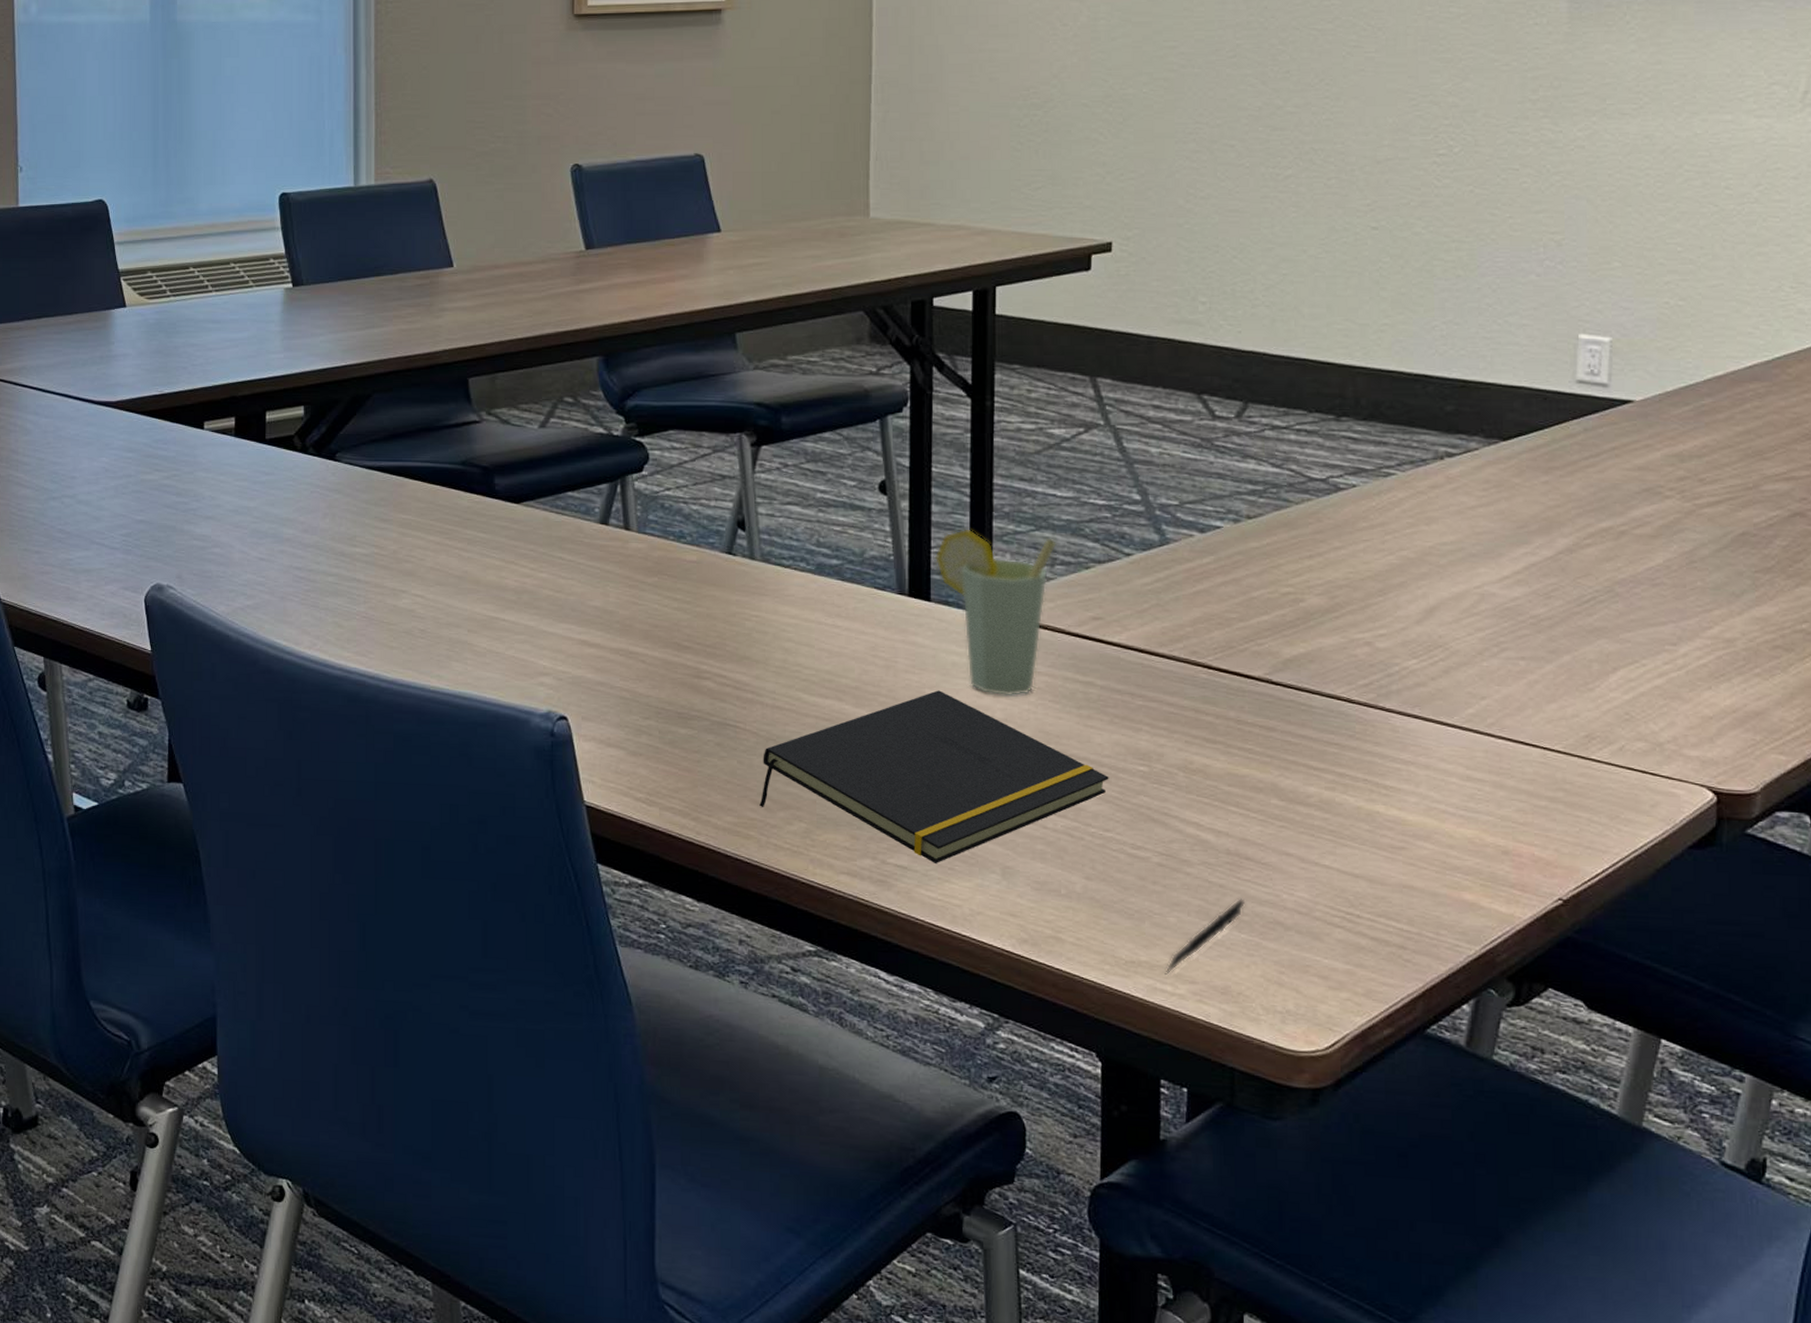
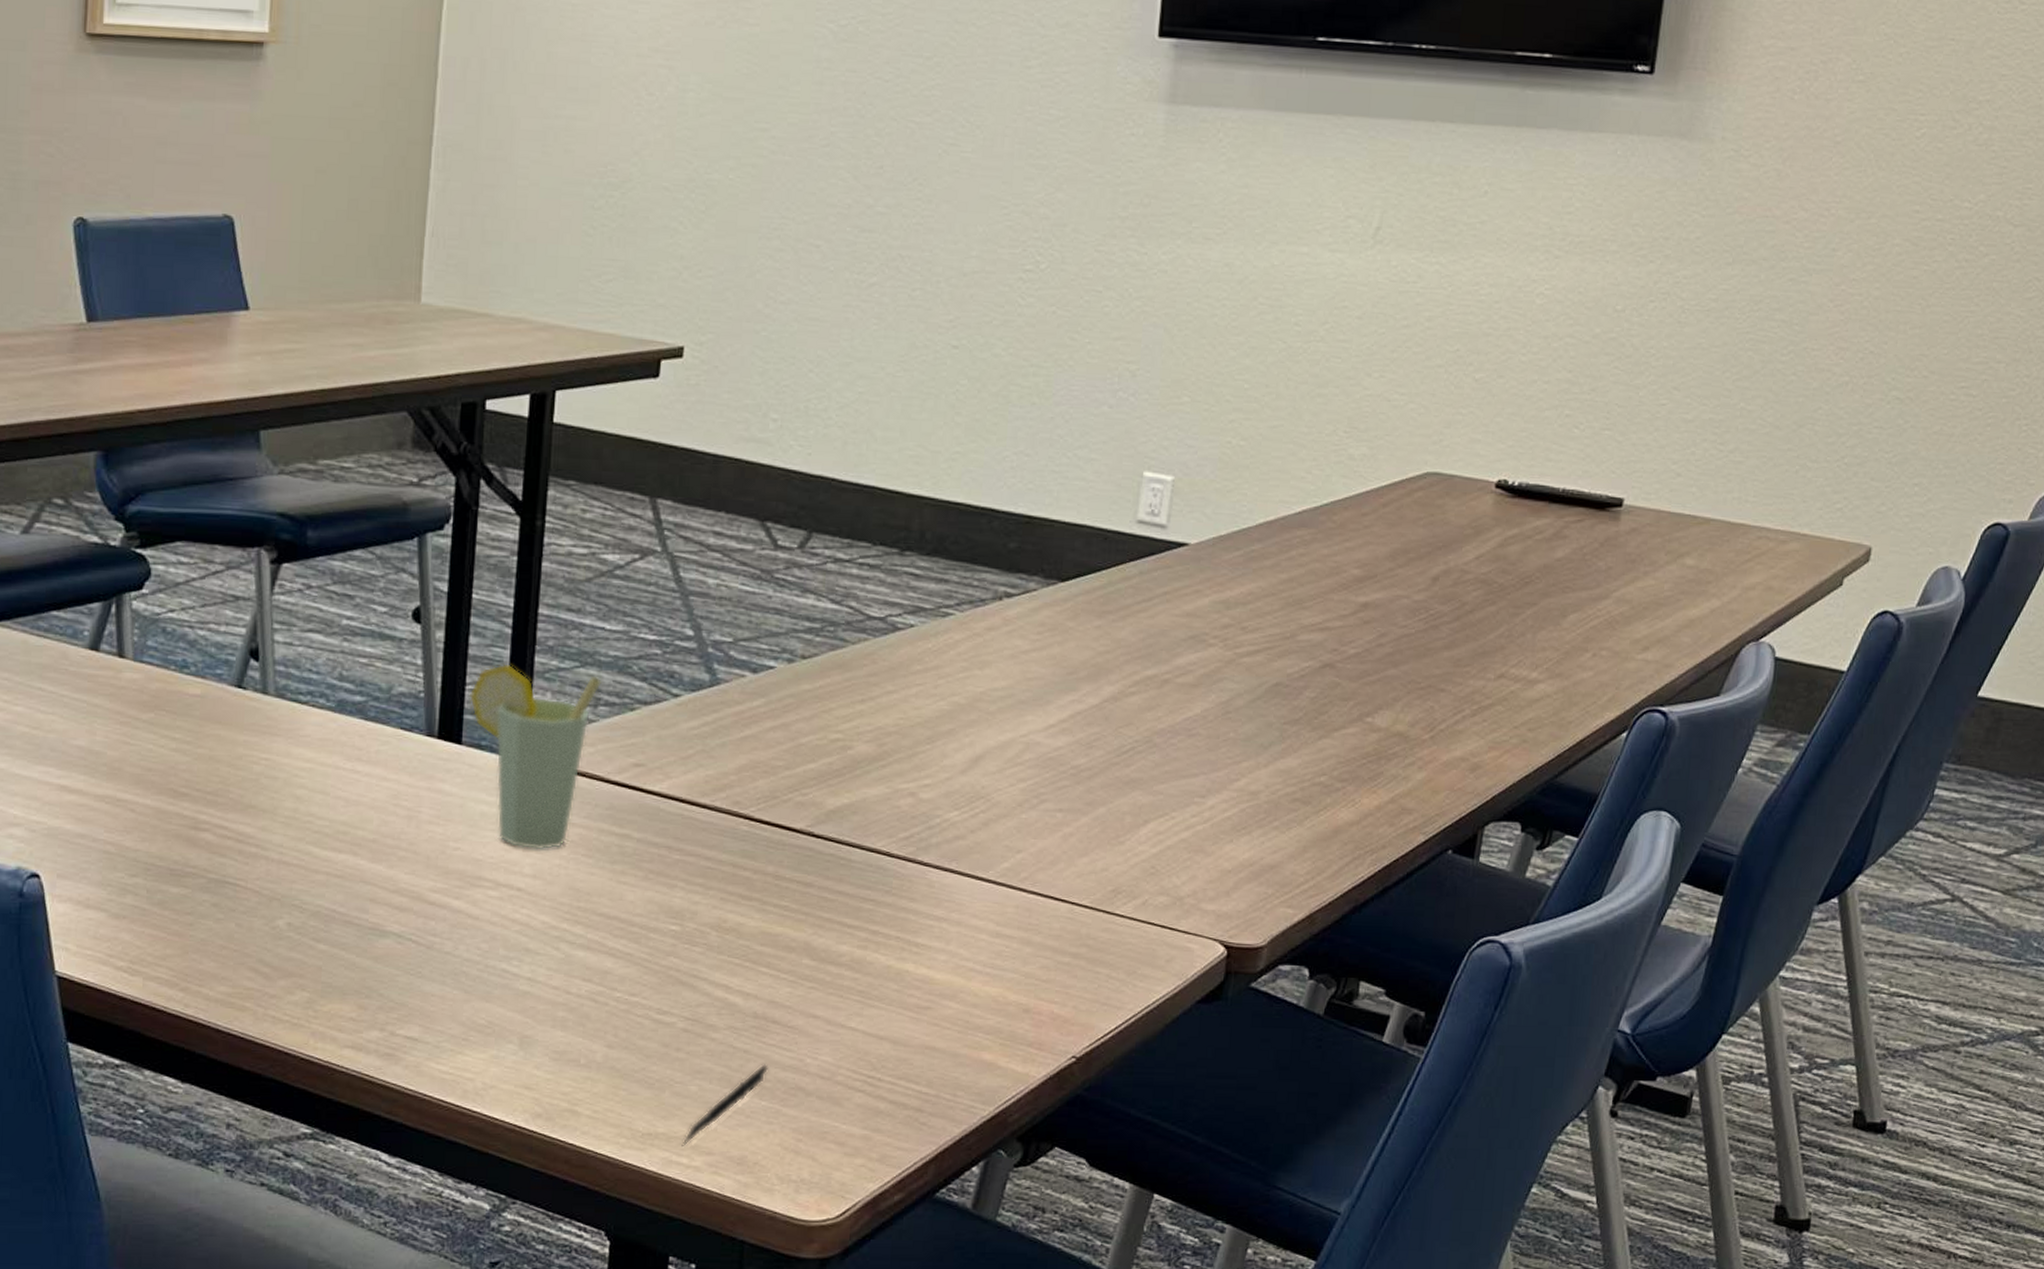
notepad: present [759,690,1109,863] -> none [258,843,639,1034]

